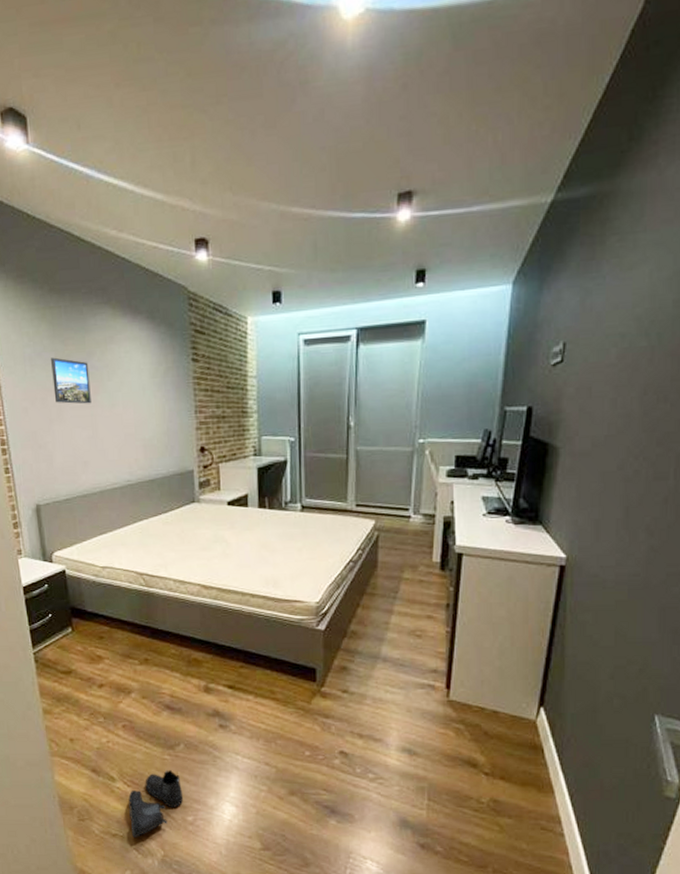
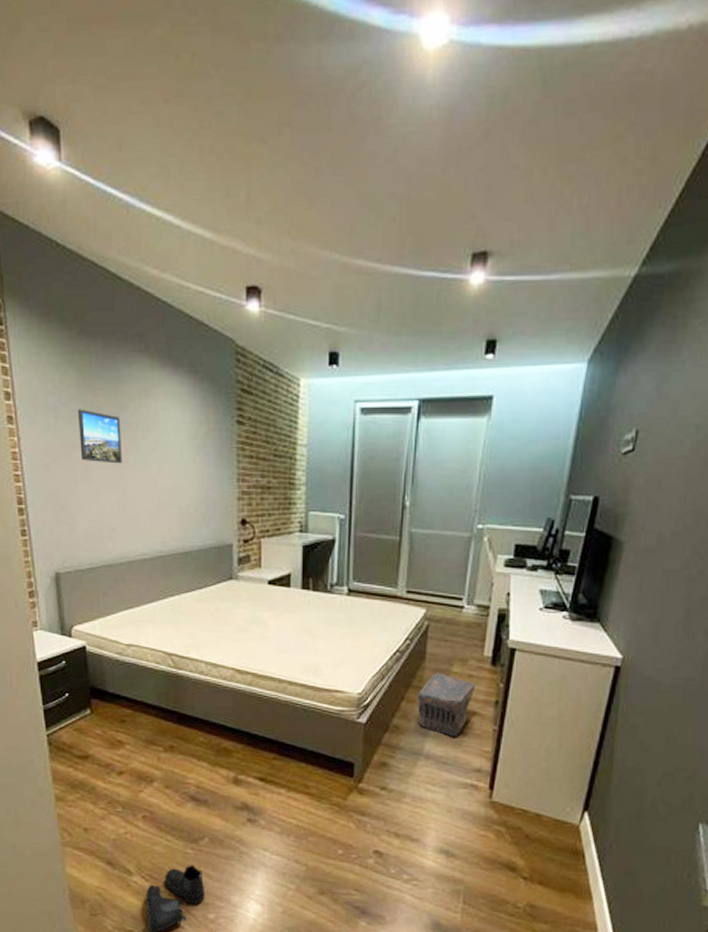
pouch: none [371,579,427,640] -> present [416,672,476,737]

